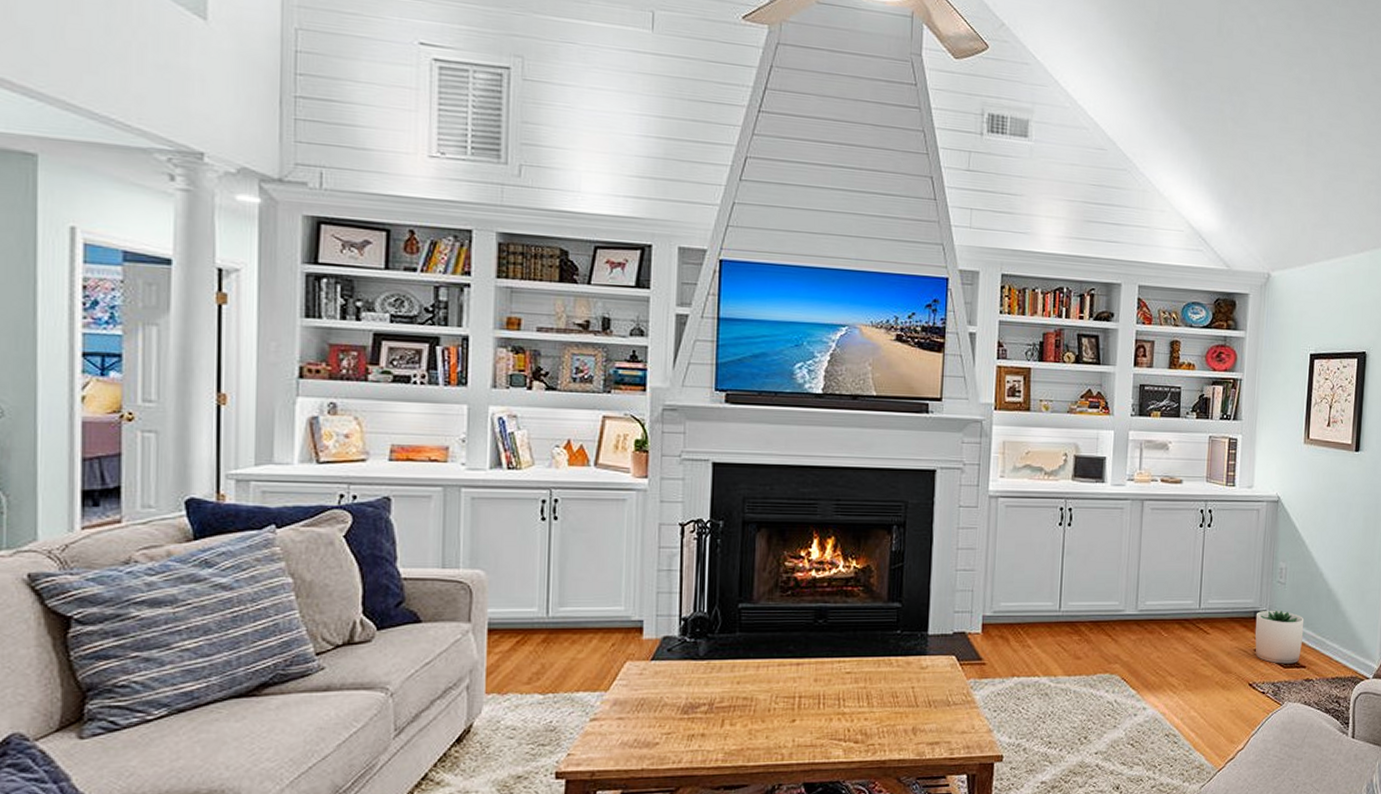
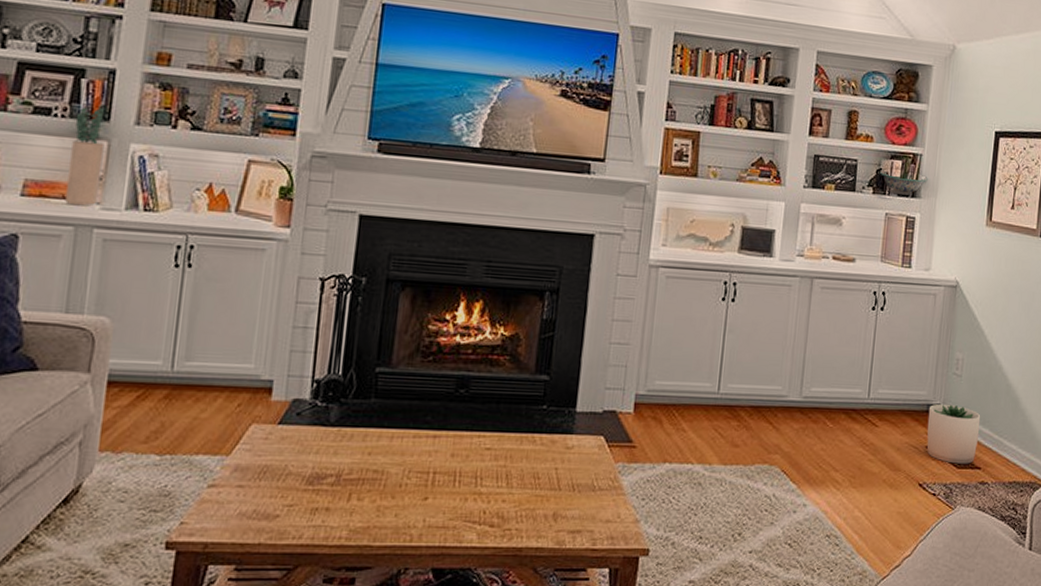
vase: none [432,366,465,467] -> present [65,100,106,206]
decorative bowl: none [1202,395,1248,419] -> present [879,170,928,196]

